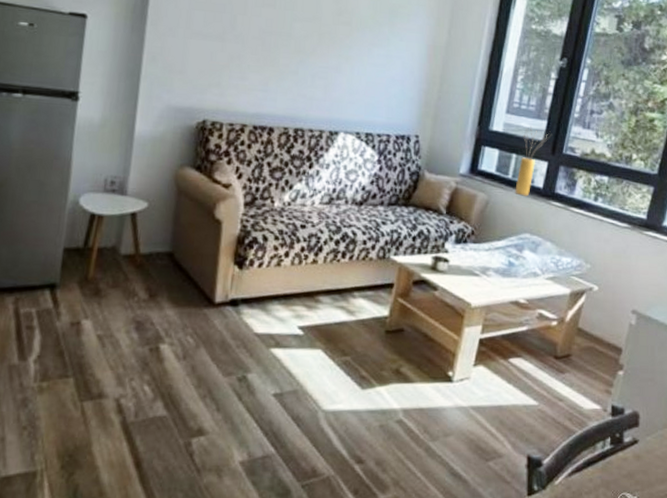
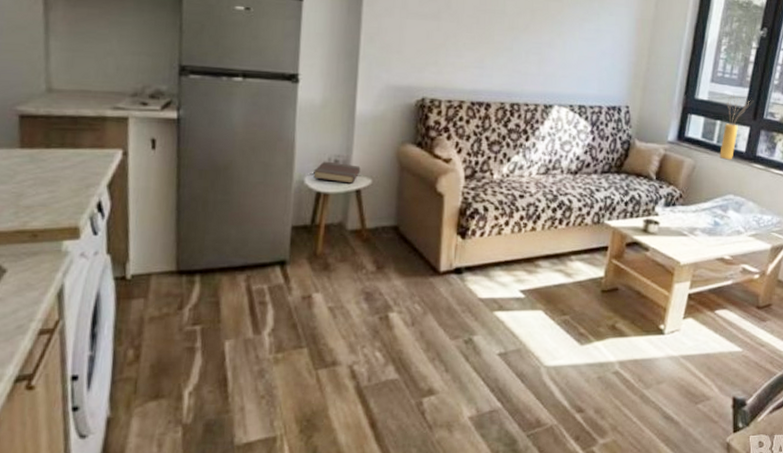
book: none [88,182,137,206] -> present [313,161,361,184]

